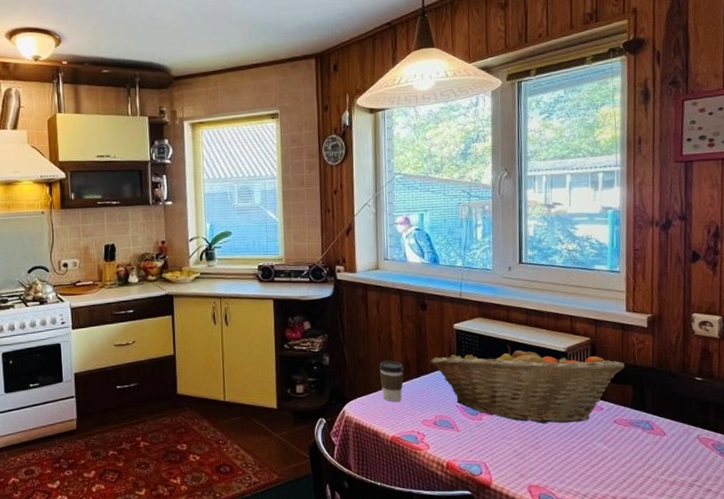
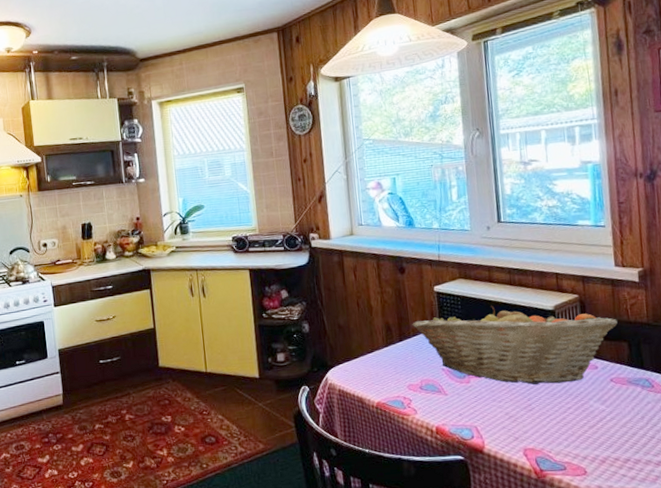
coffee cup: present [378,360,404,402] -> none [359,325,386,367]

